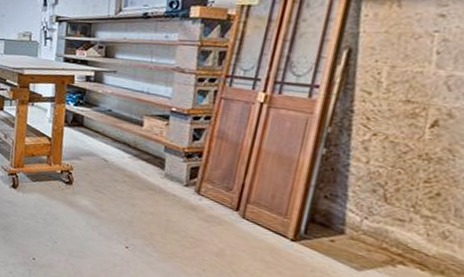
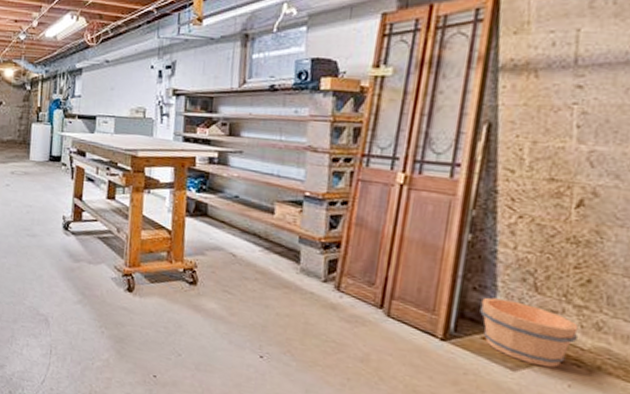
bucket: none [330,205,425,270] -> present [480,297,579,368]

